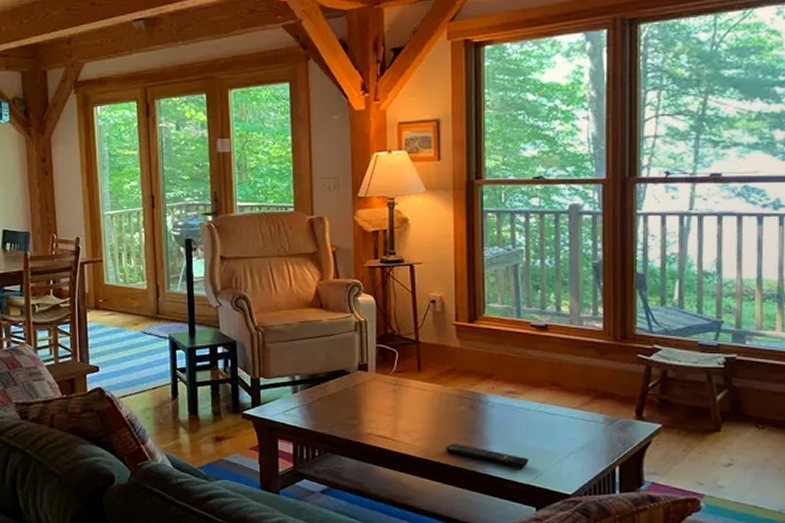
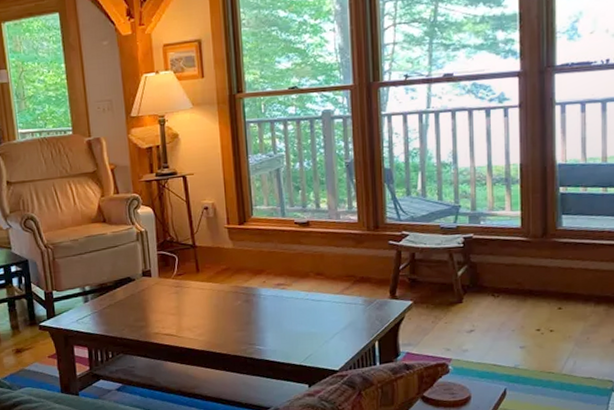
remote control: present [446,442,529,468] -> none [226,334,300,351]

